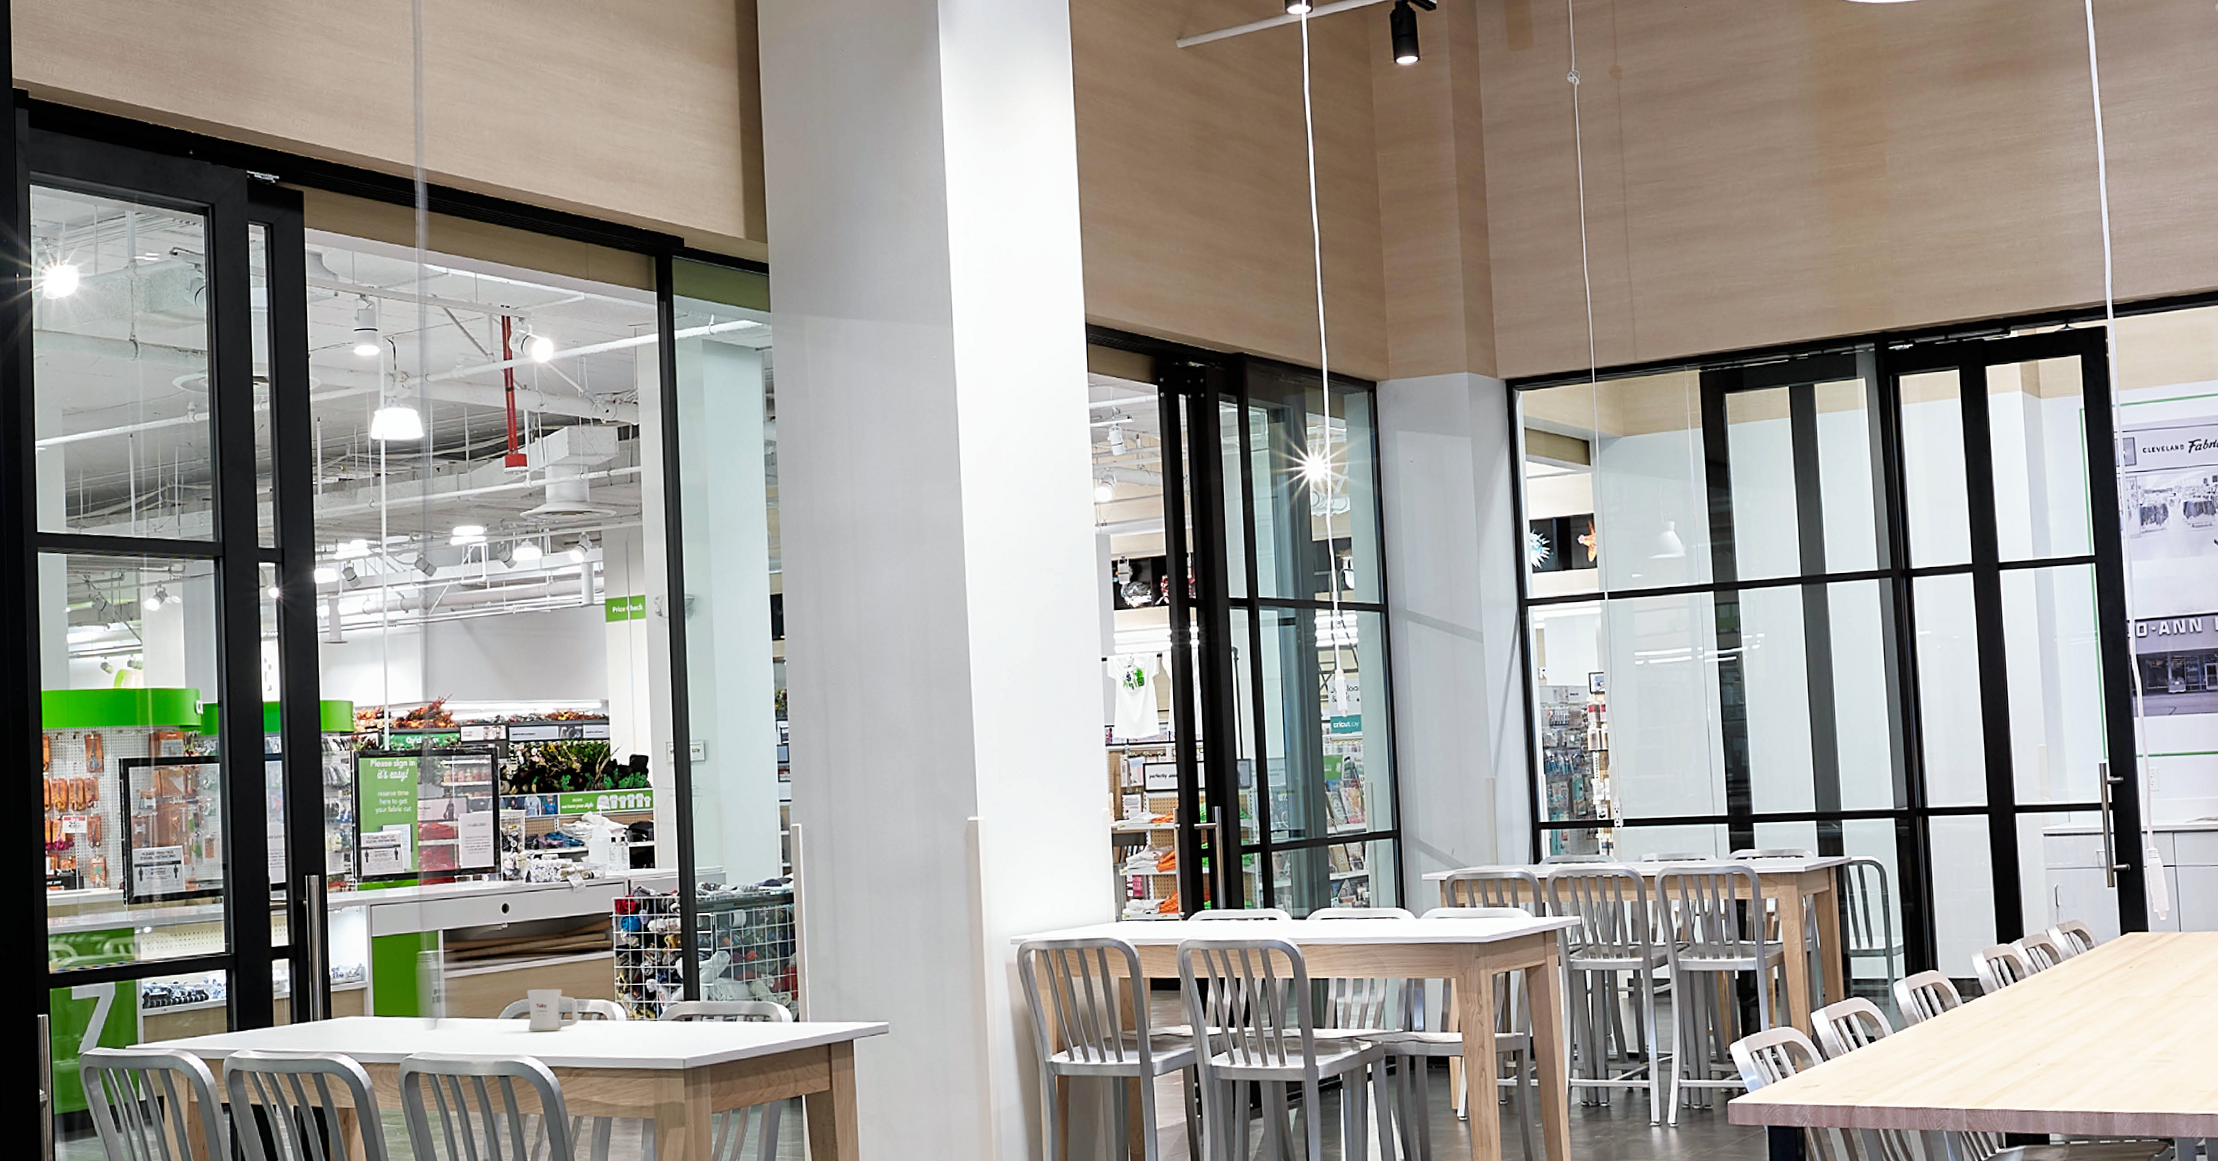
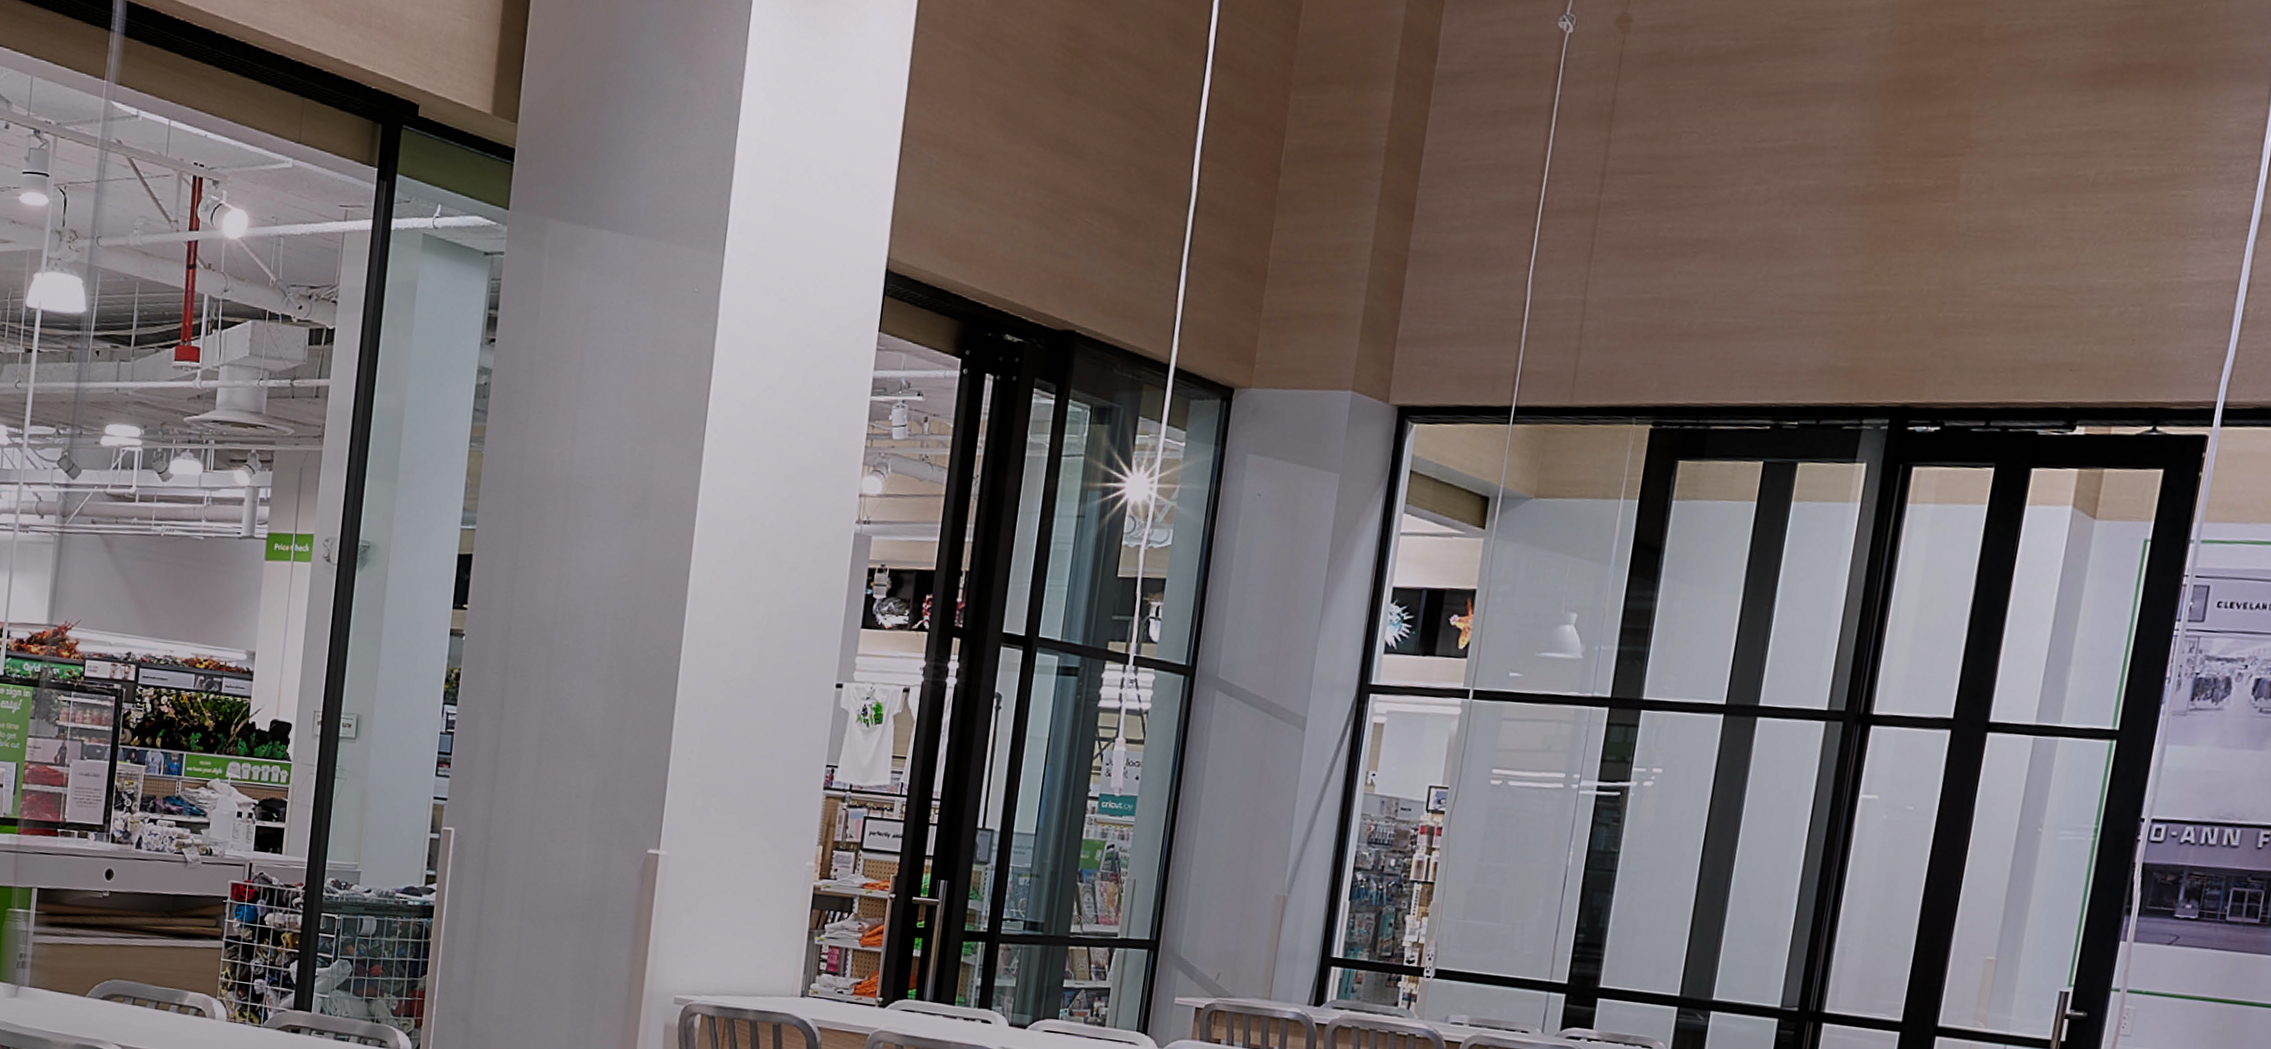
mug: present [527,989,578,1032] -> none [117,970,175,1021]

